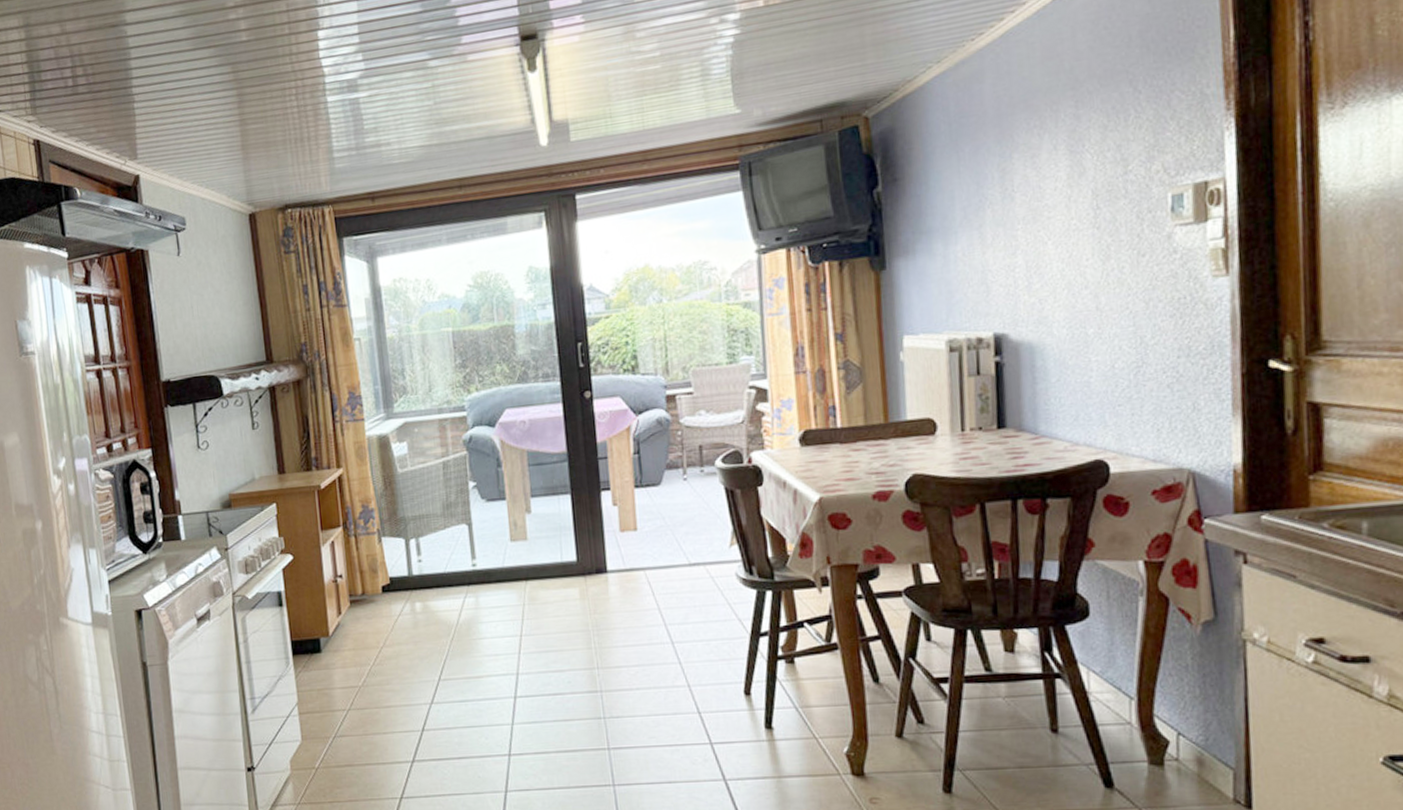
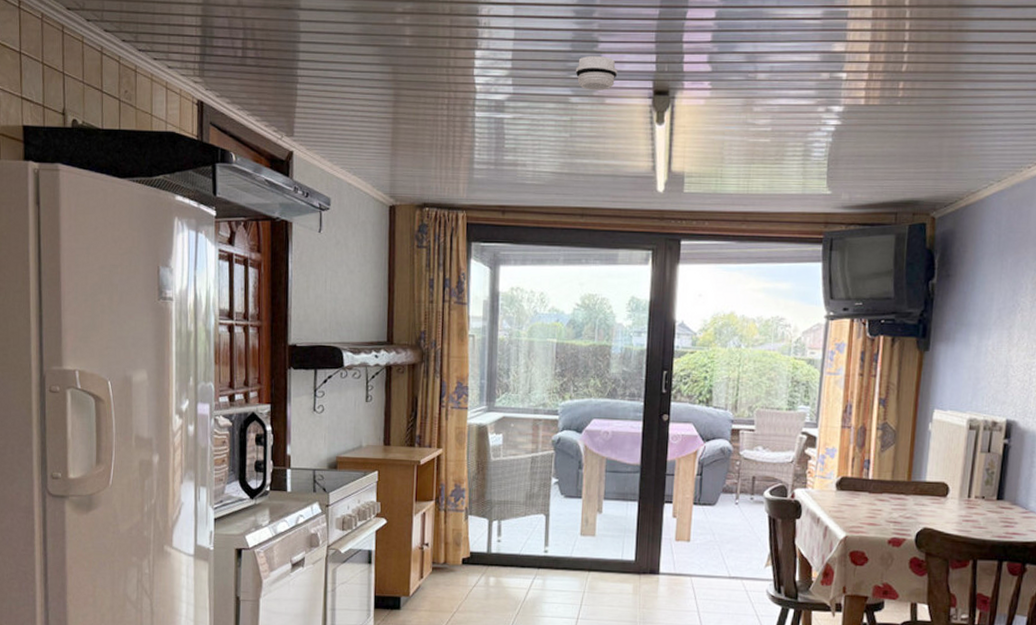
smoke detector: none [429,10,477,50] -> present [575,56,618,91]

